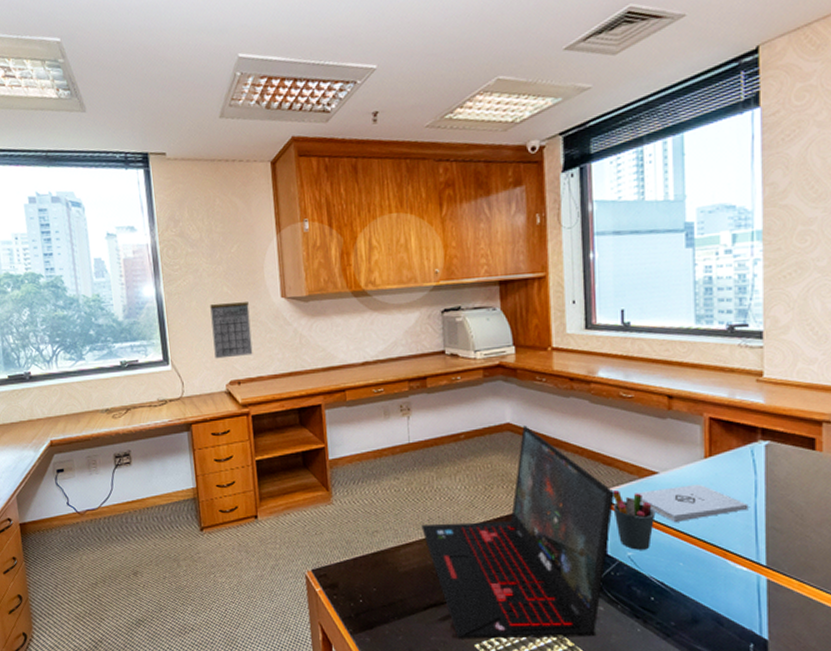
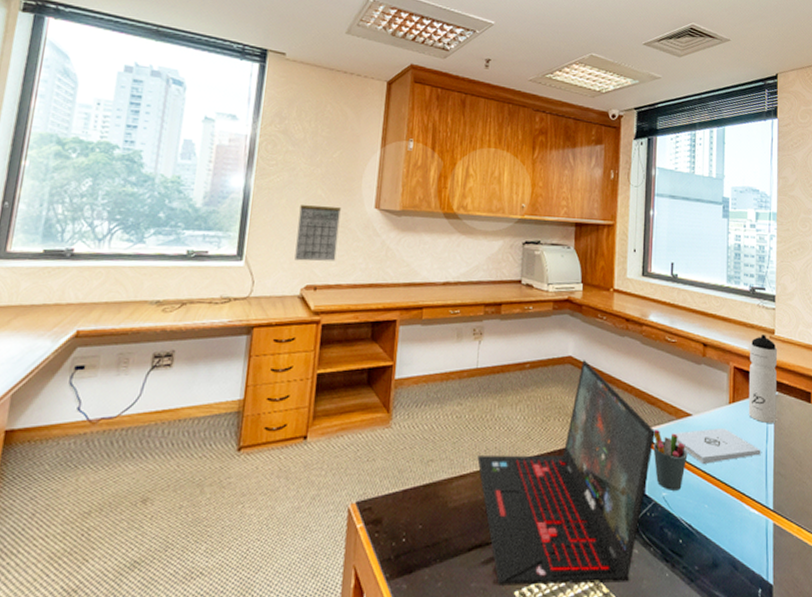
water bottle: none [729,378,768,476] -> present [748,335,778,423]

